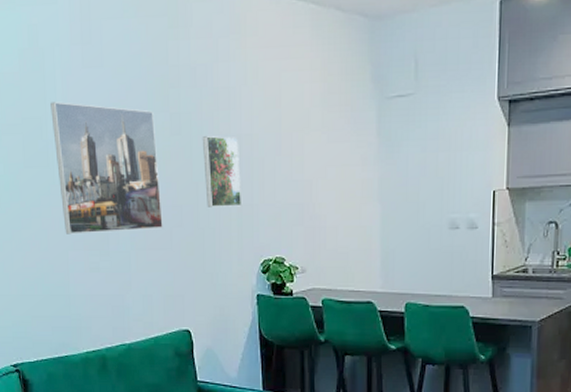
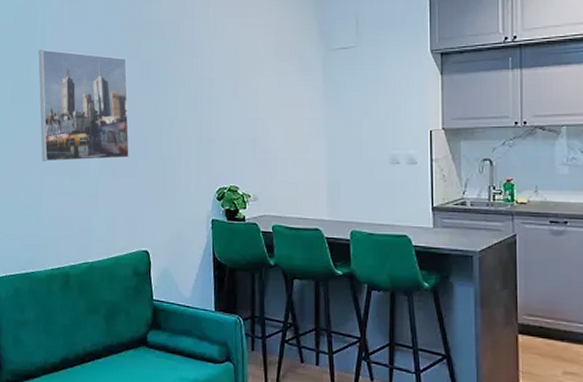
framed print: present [202,136,242,207] -> none [167,79,201,140]

